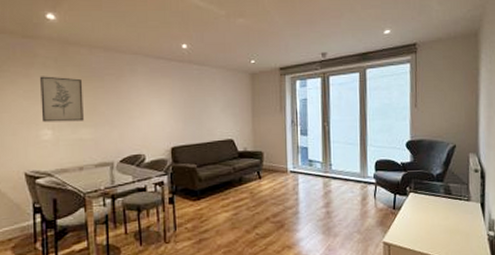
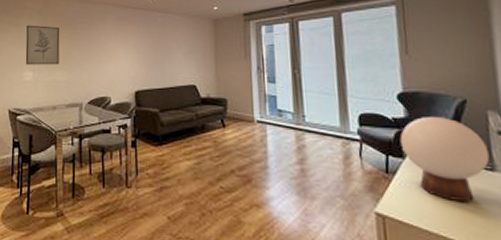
table lamp: none [405,160,468,228] -> present [399,117,490,203]

